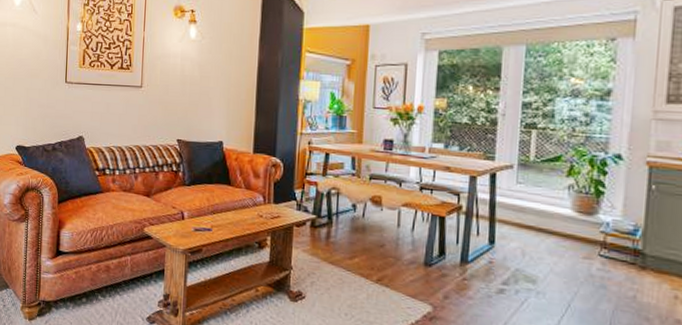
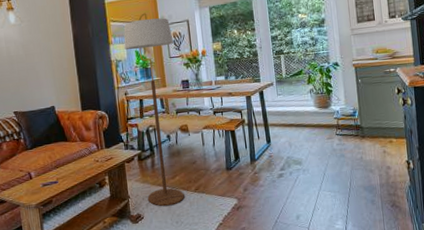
floor lamp: none [313,47,383,292] -> present [124,13,185,207]

